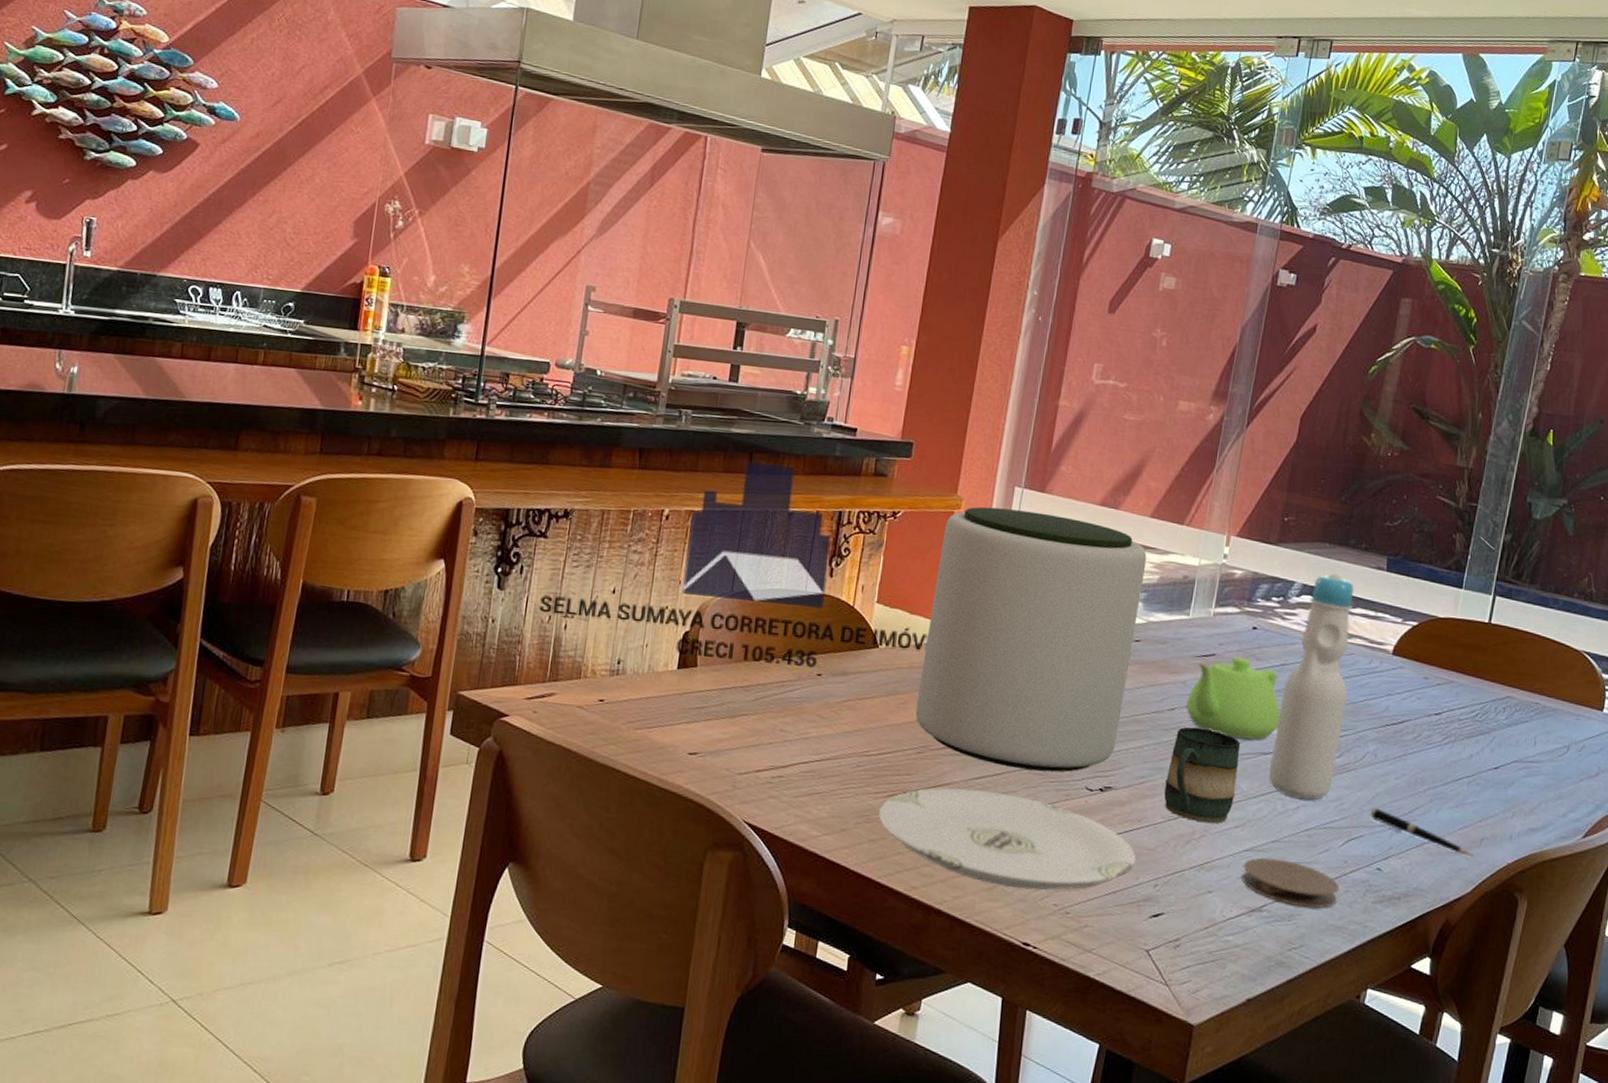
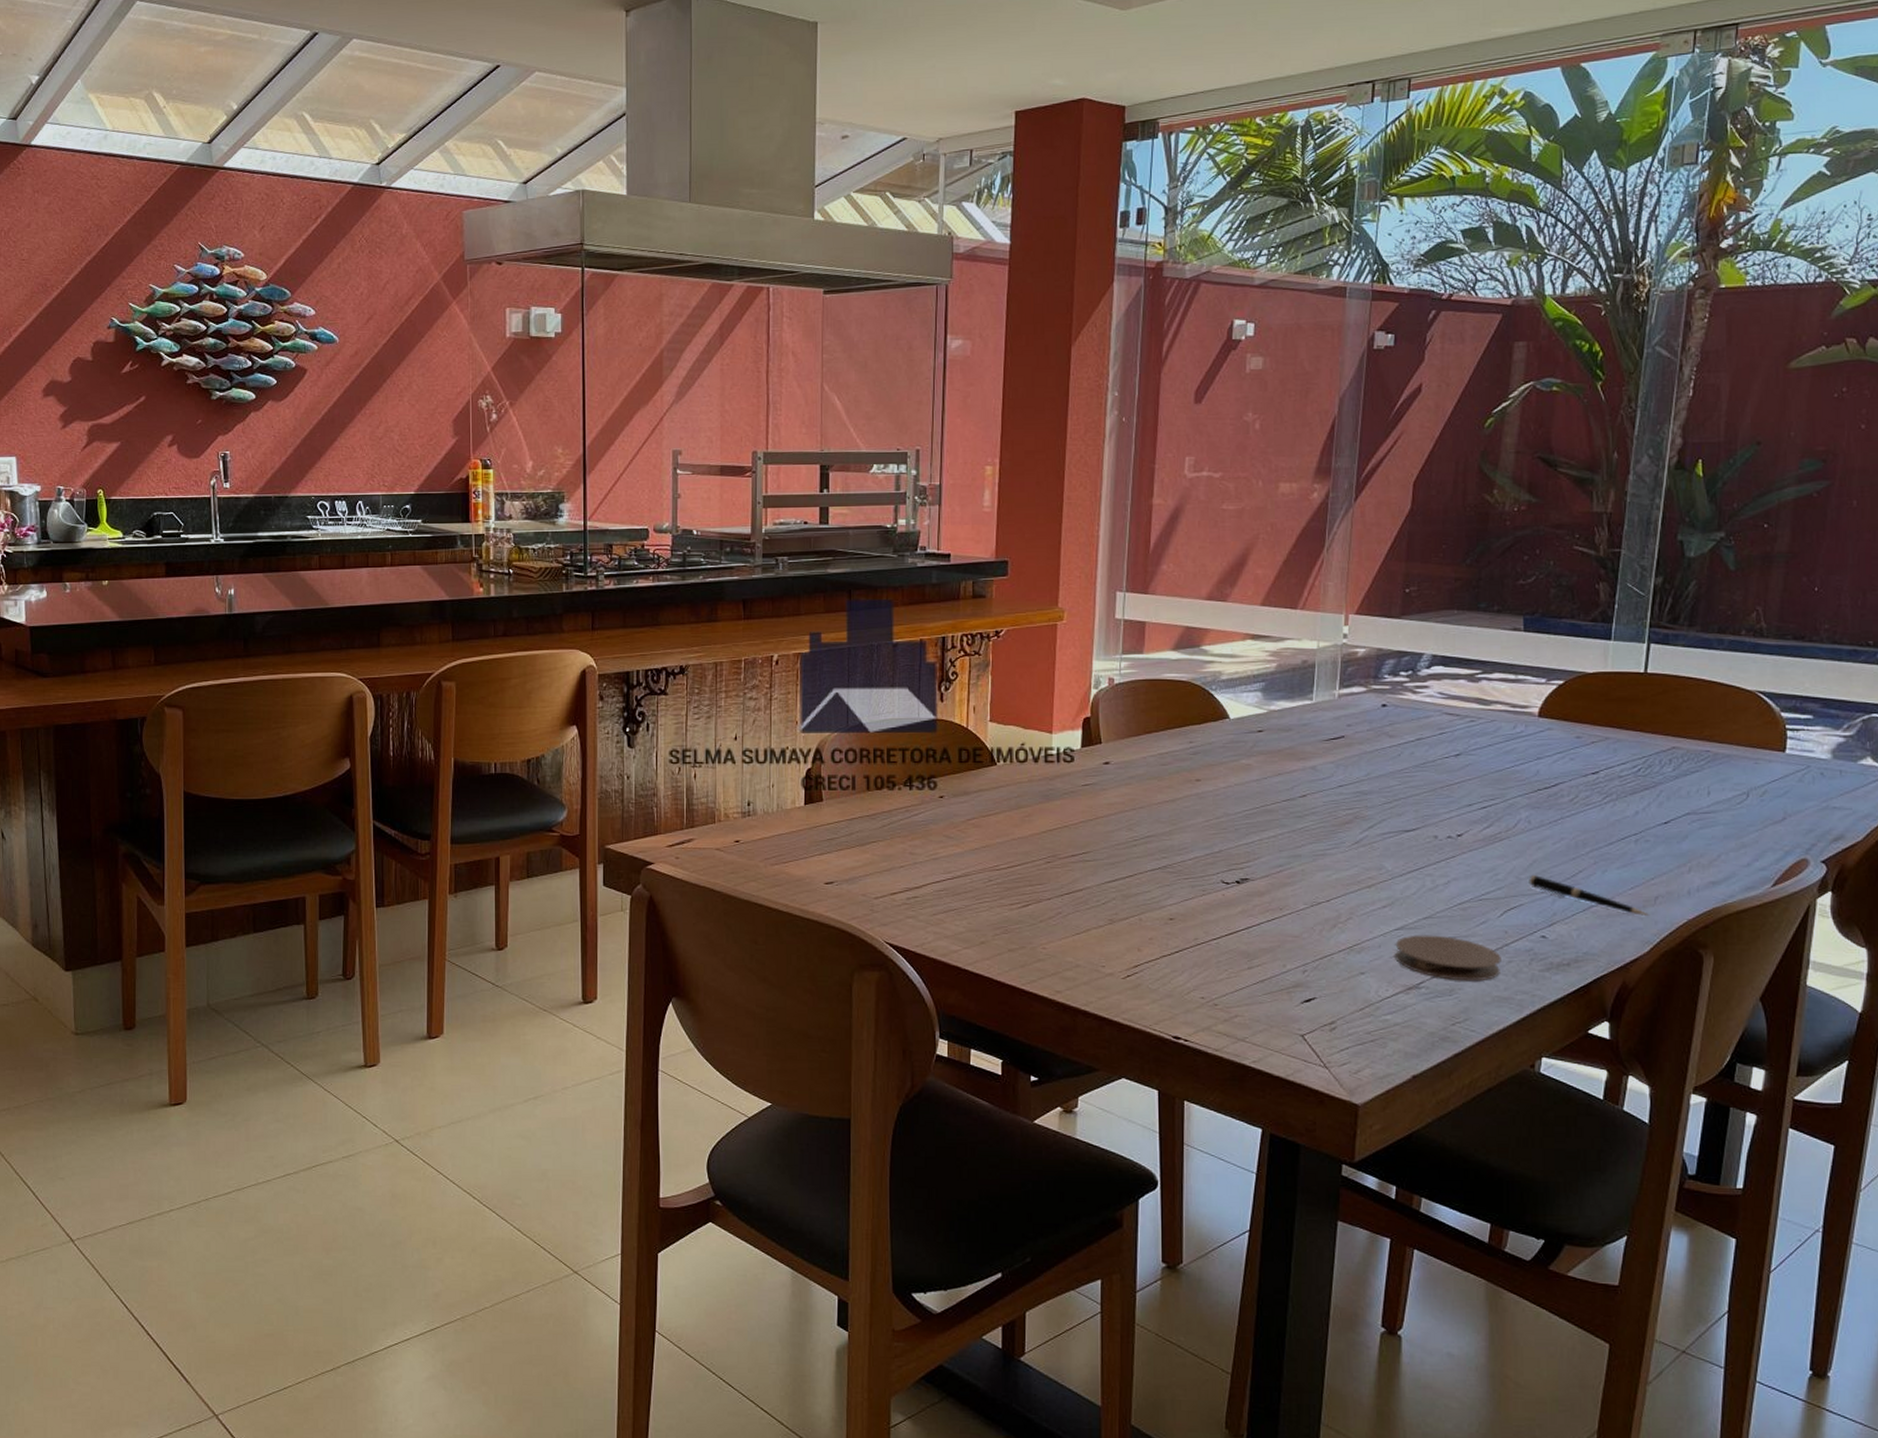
plate: present [879,787,1136,890] -> none [1016,894,1281,985]
plant pot: present [915,506,1147,772] -> none [1040,614,1261,869]
mug: present [1164,727,1241,824] -> none [1304,811,1381,906]
teapot: present [1186,657,1280,741] -> none [1319,737,1420,819]
bottle: present [1268,573,1354,800] -> none [1413,640,1491,872]

